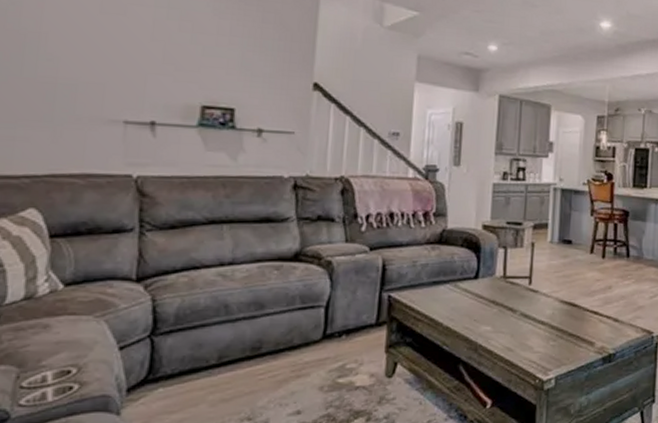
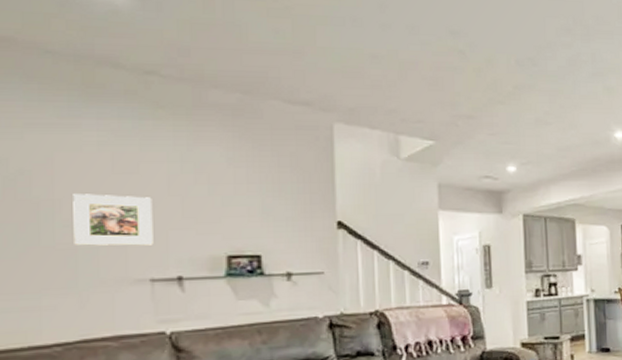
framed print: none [54,29,136,88] -> present [73,194,153,246]

